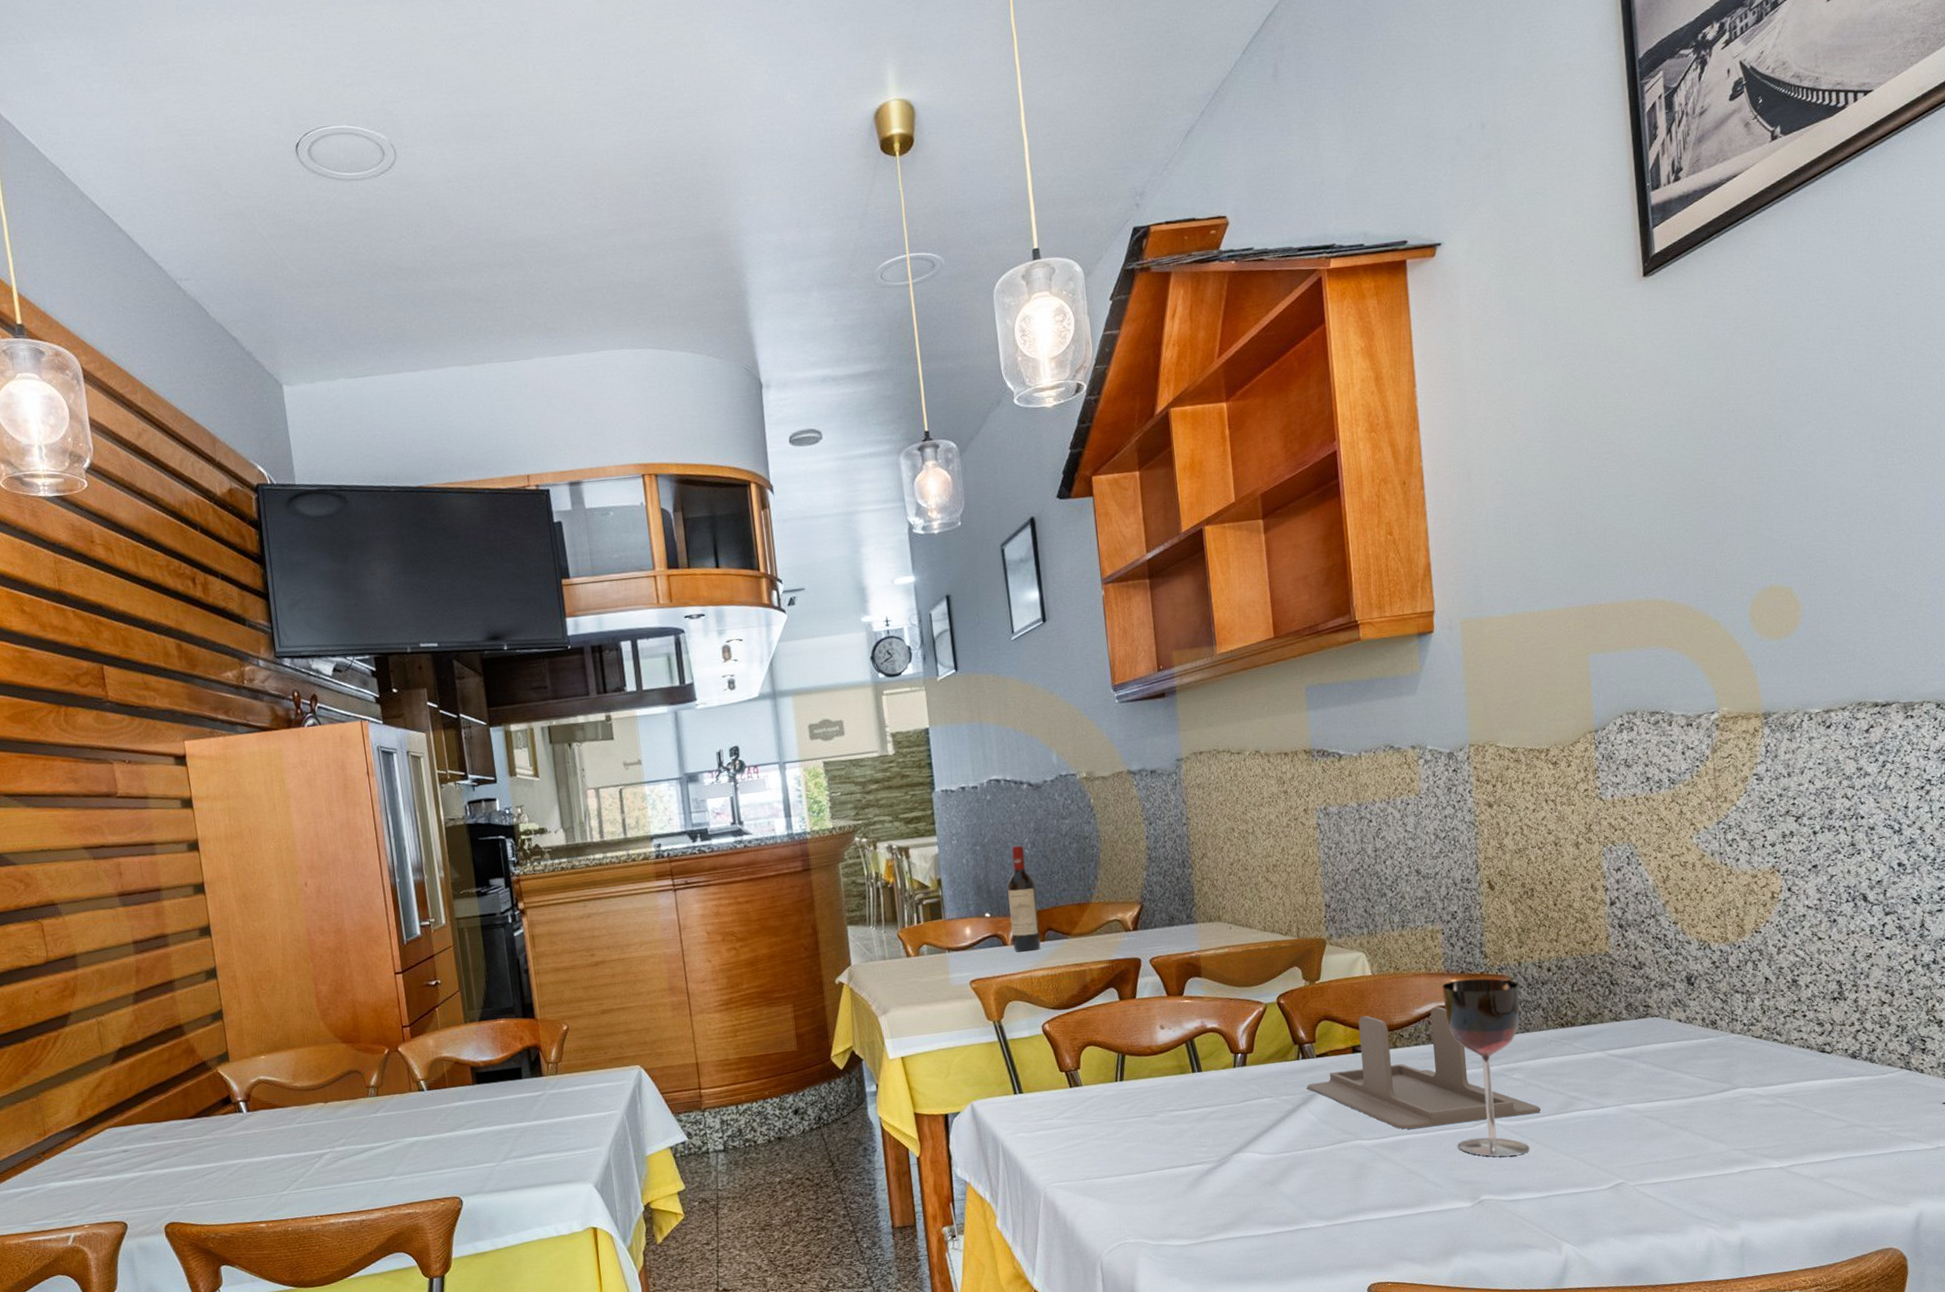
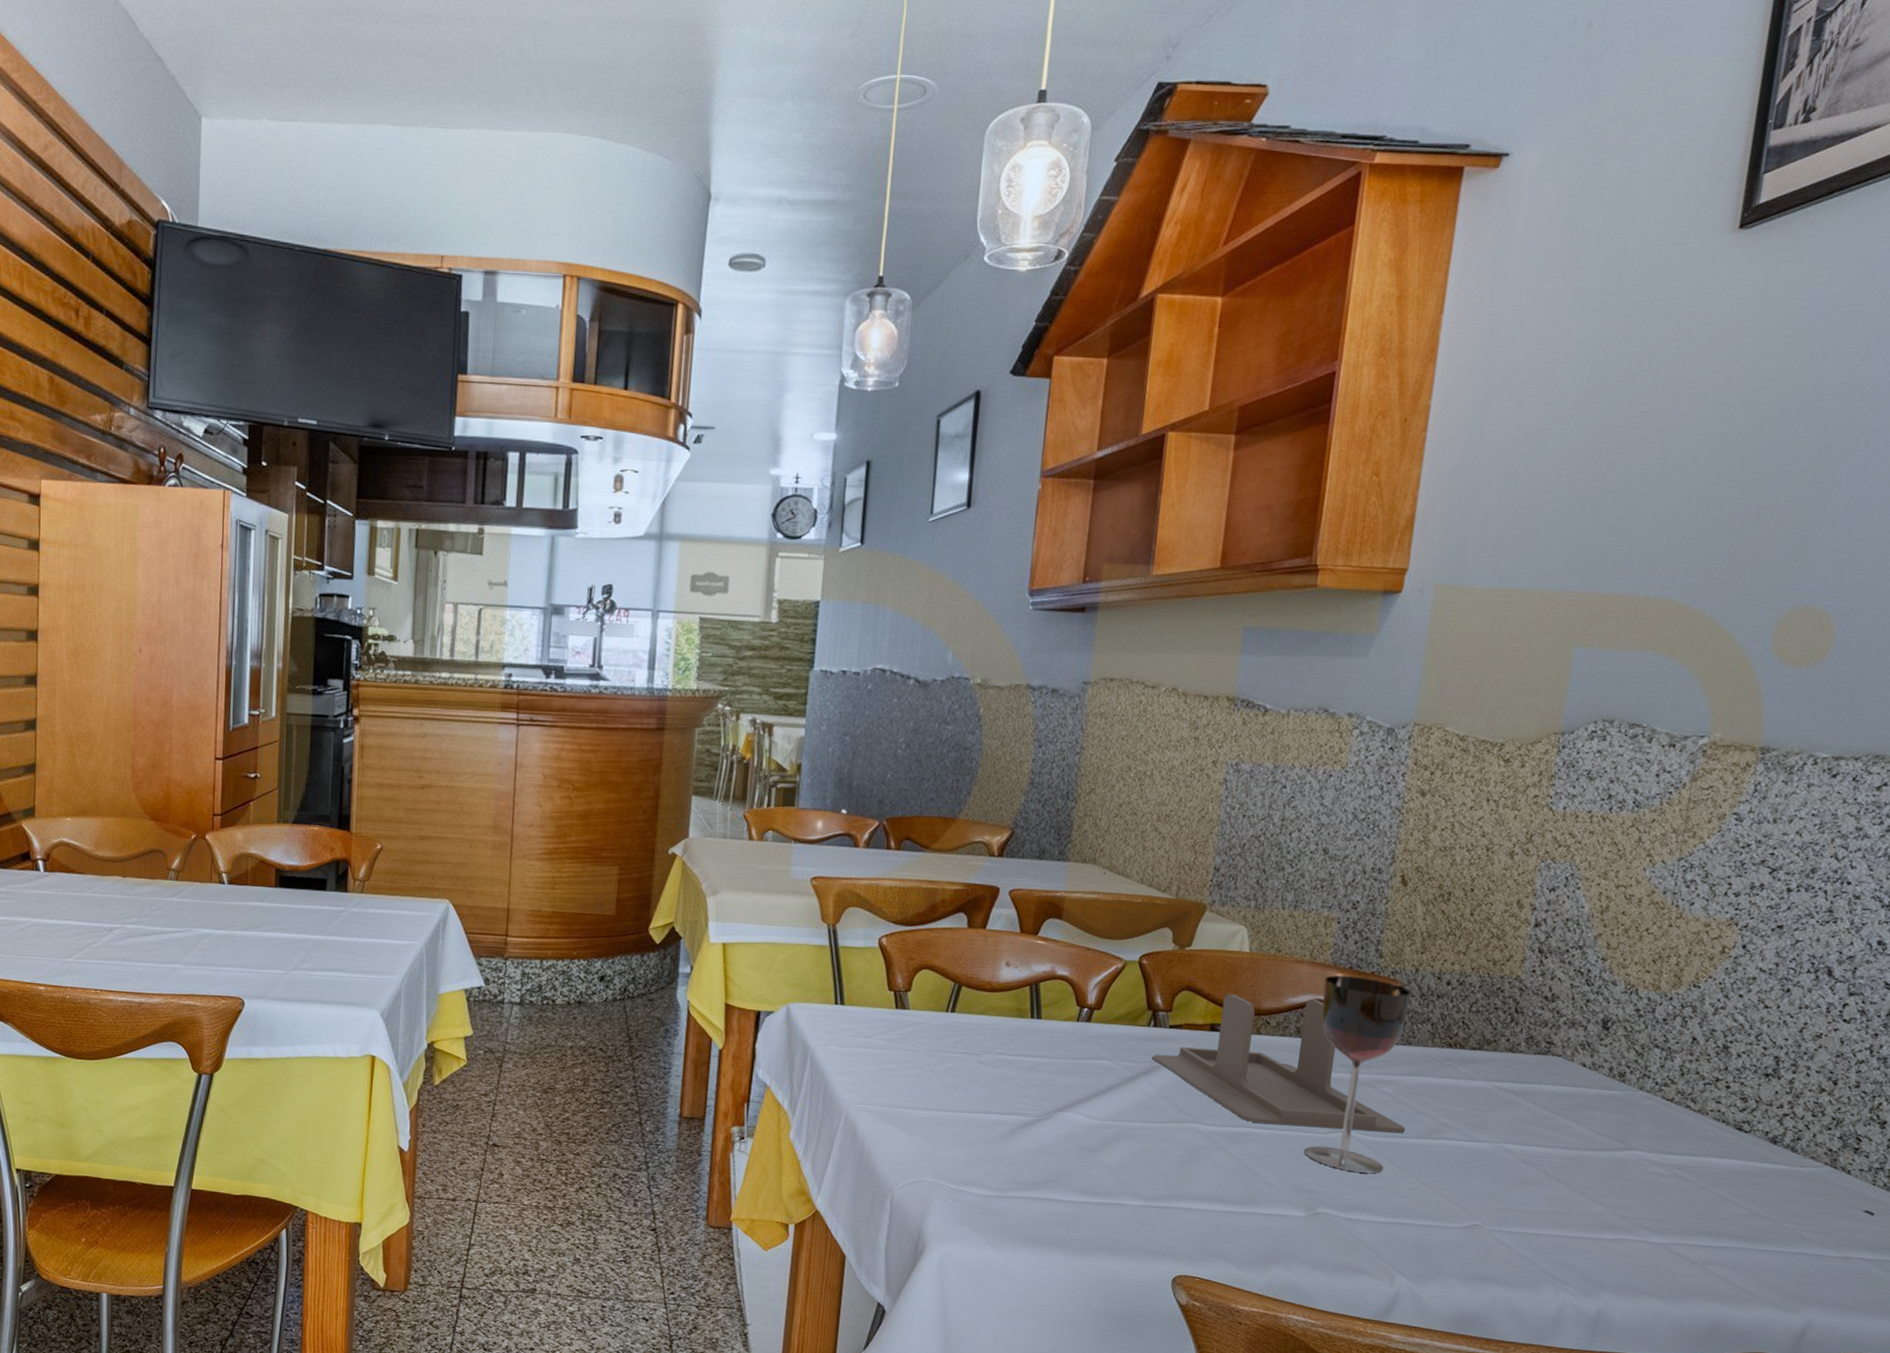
wine bottle: present [1007,845,1041,953] -> none [865,744,902,859]

